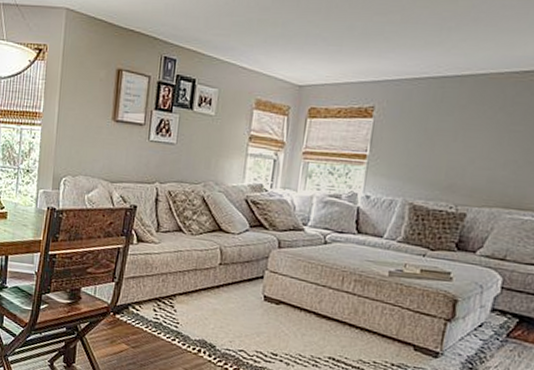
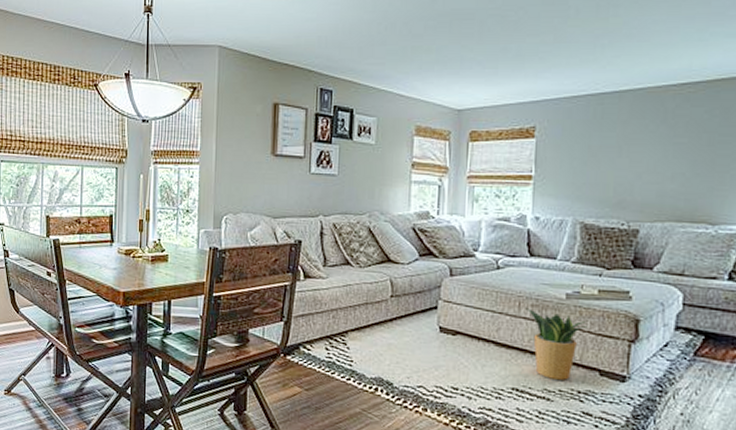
potted plant: none [348,281,409,353] -> present [525,307,590,380]

